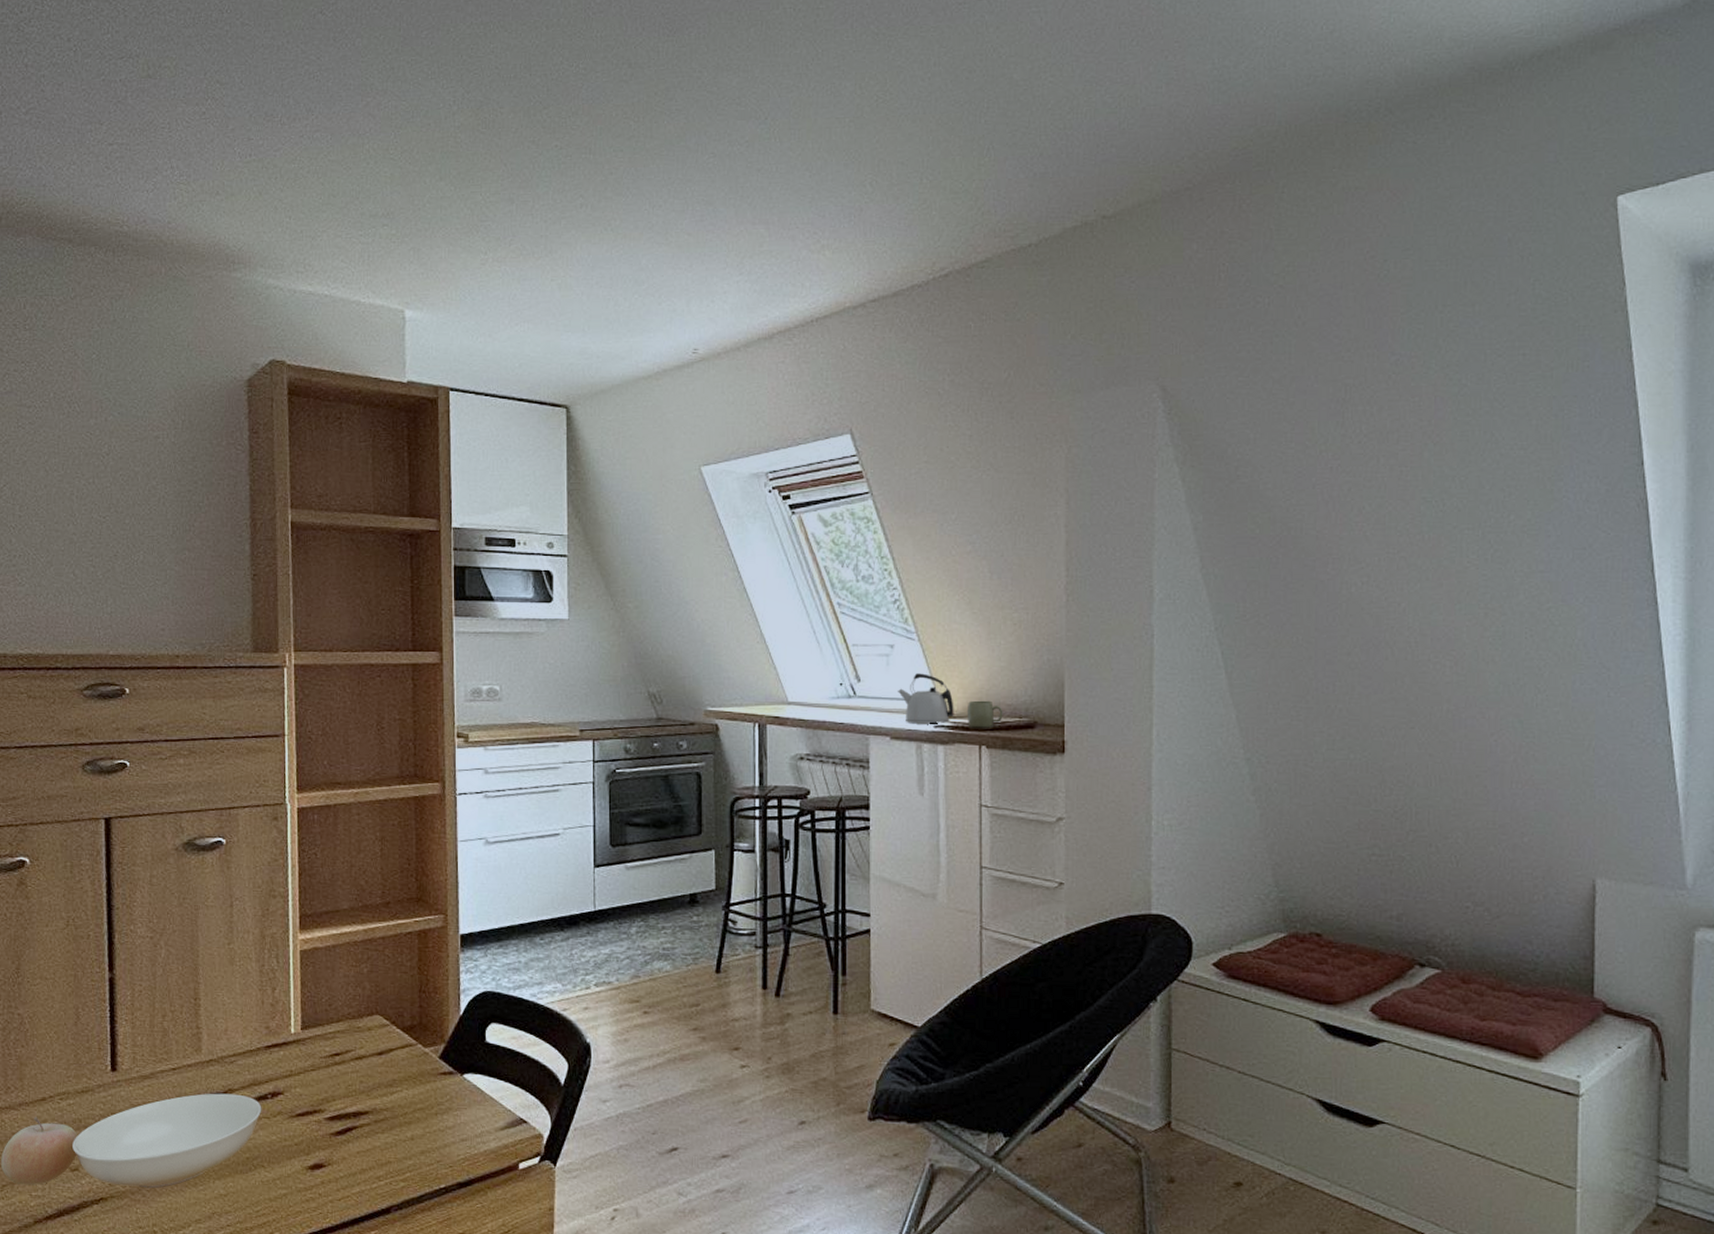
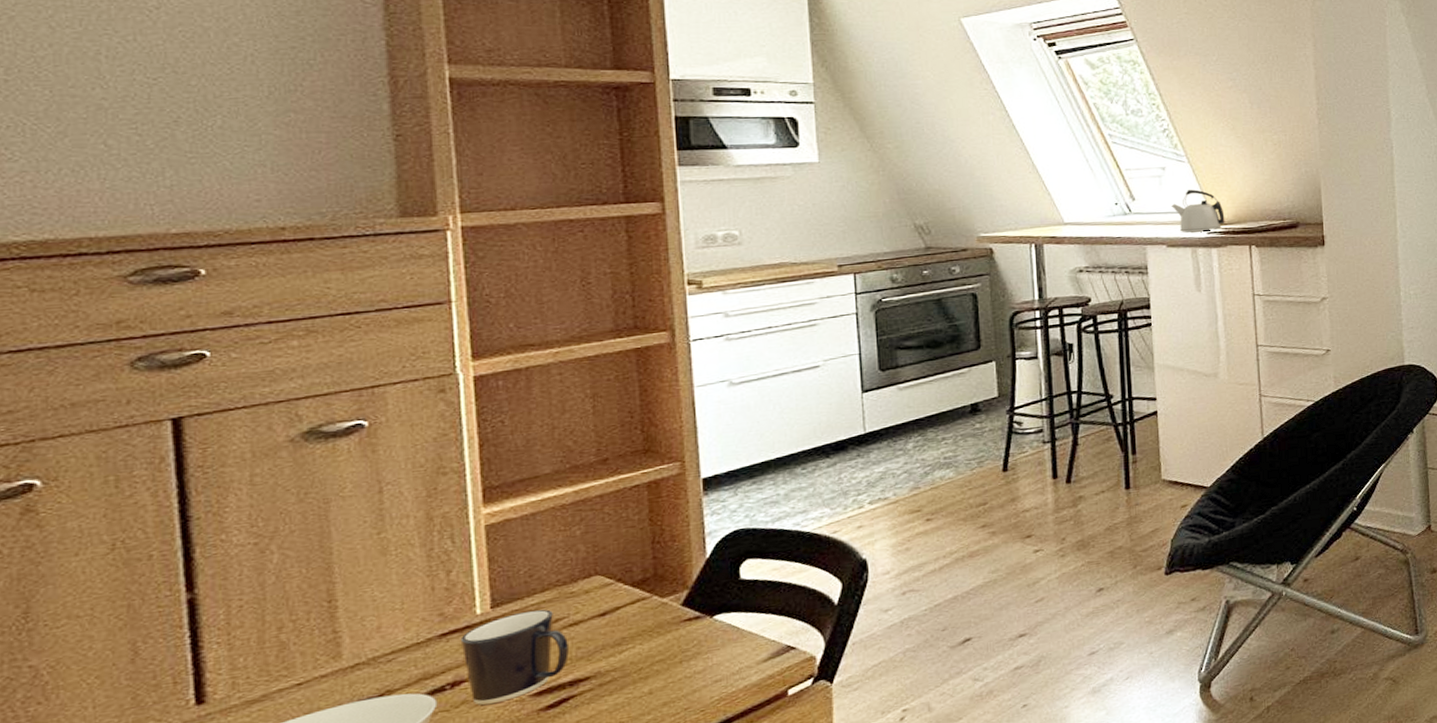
mug: none [279,1037,354,1120] -> present [460,609,569,705]
mug: present [966,700,1003,731] -> none [1236,208,1269,234]

